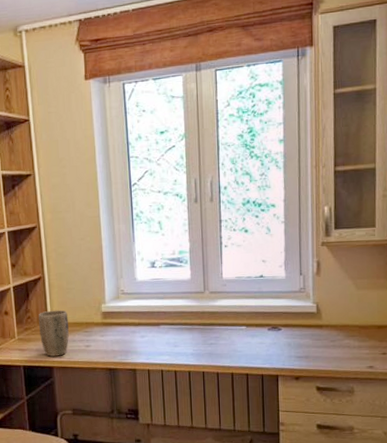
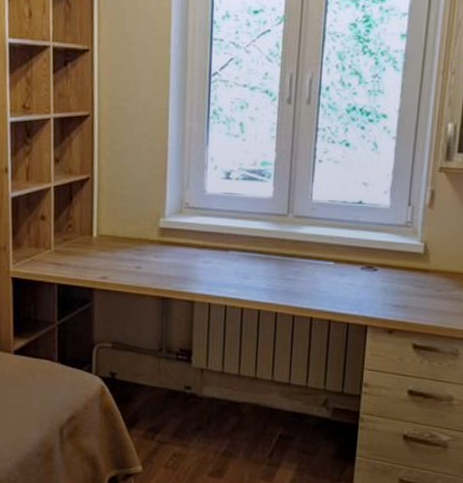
plant pot: present [38,310,69,357] -> none [80,219,118,277]

